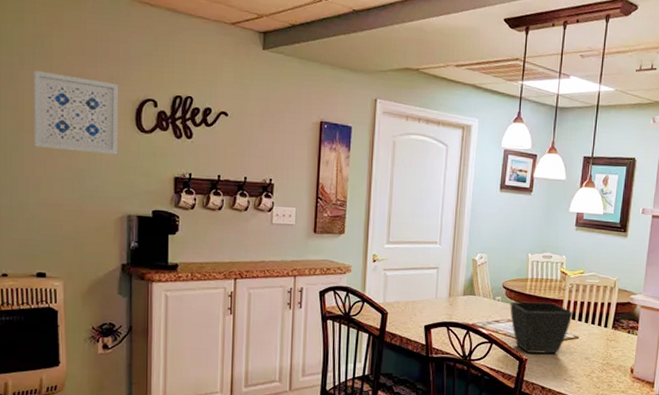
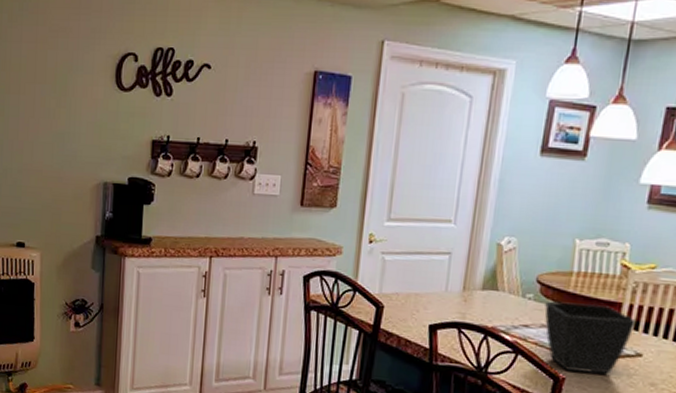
wall art: present [33,70,119,155] -> none [18,27,101,116]

